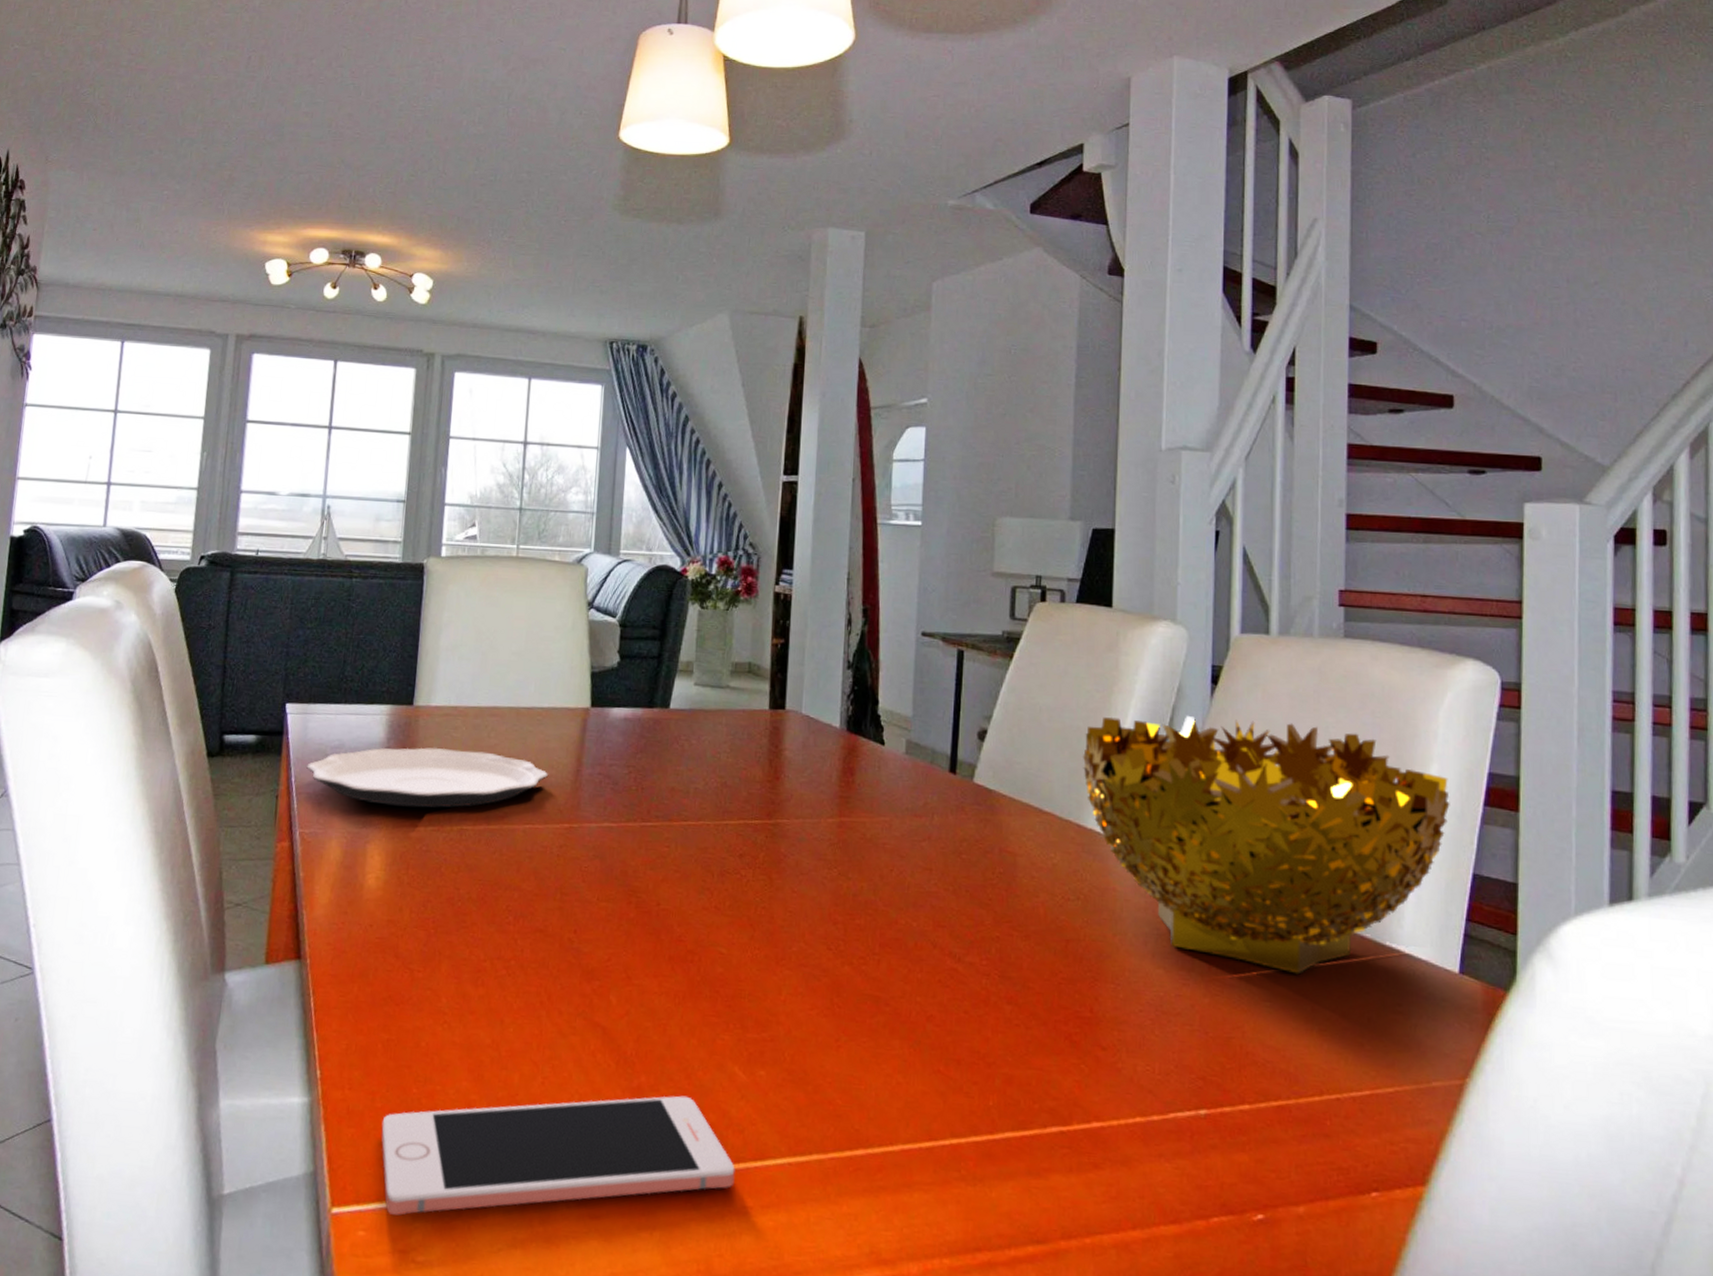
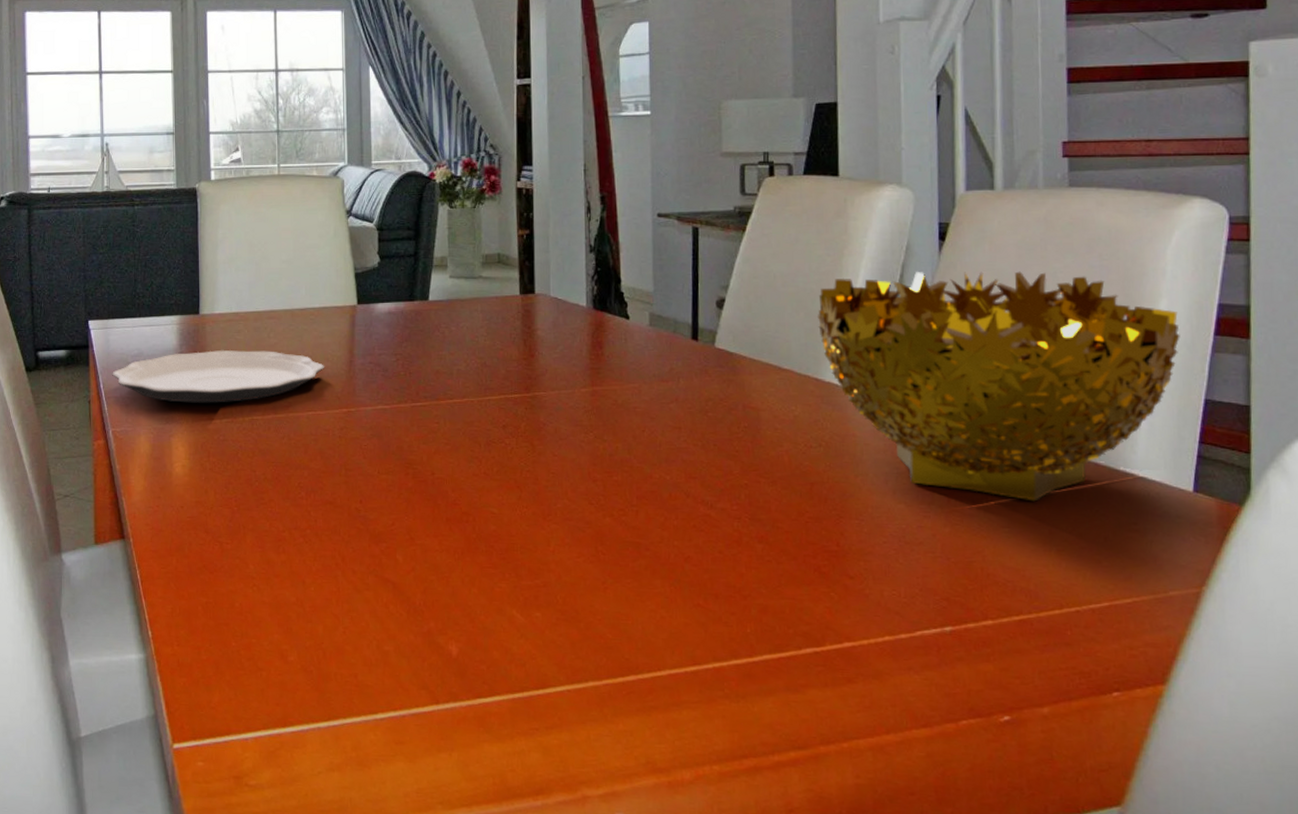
cell phone: present [381,1095,735,1216] -> none [208,637,520,748]

